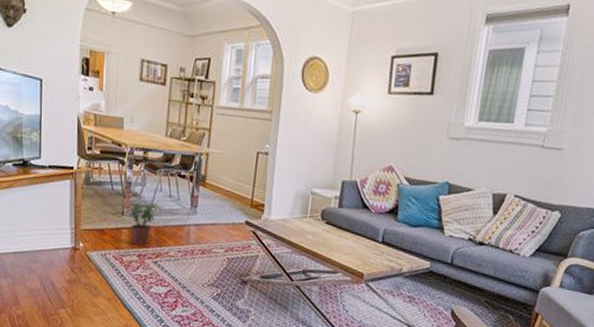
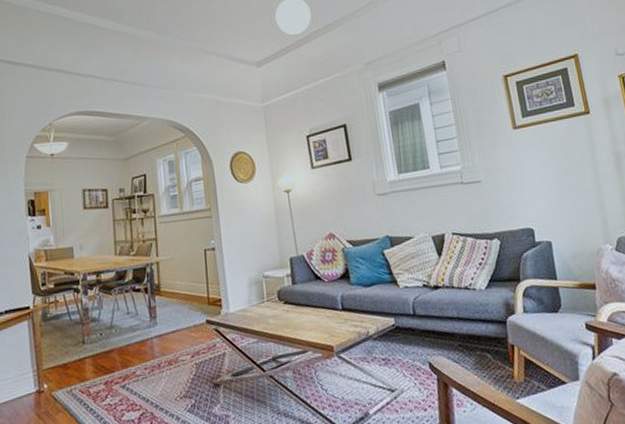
potted plant: present [130,202,156,246] -> none [90,326,117,373]

